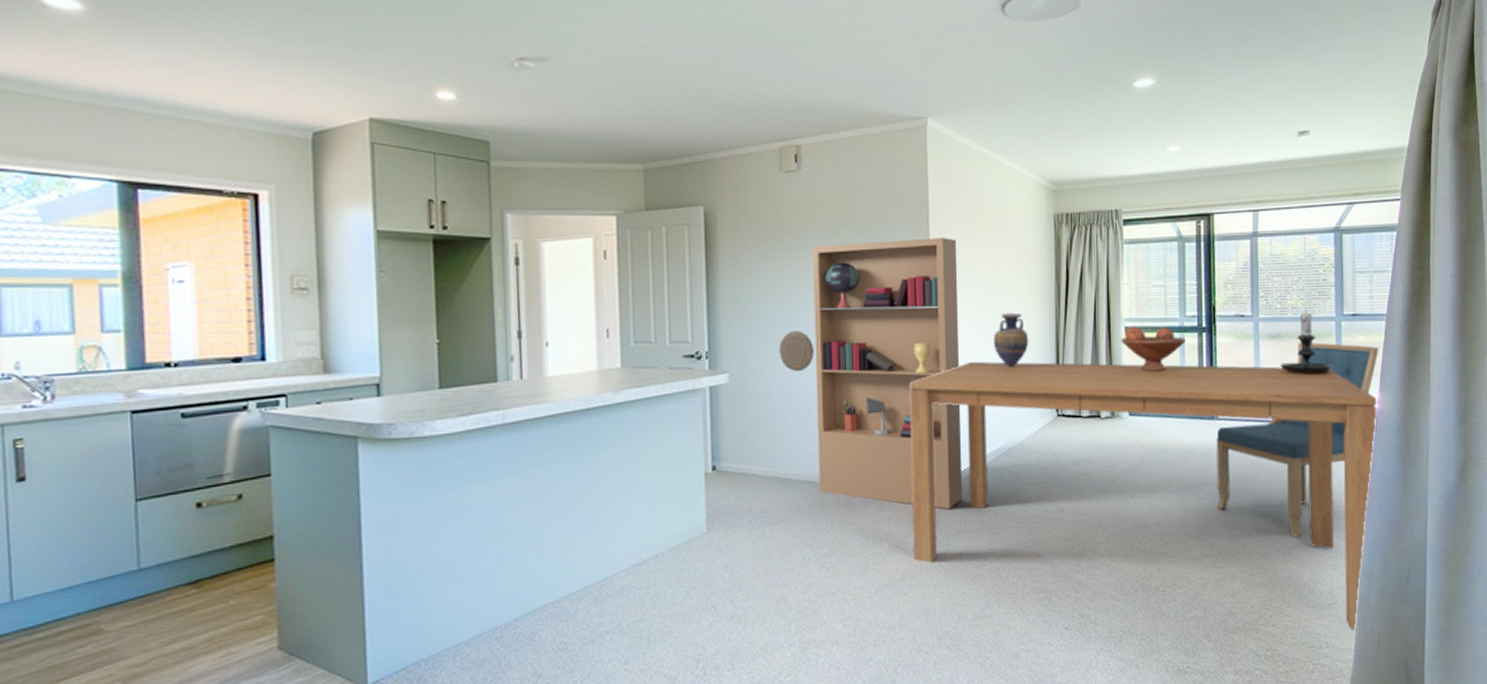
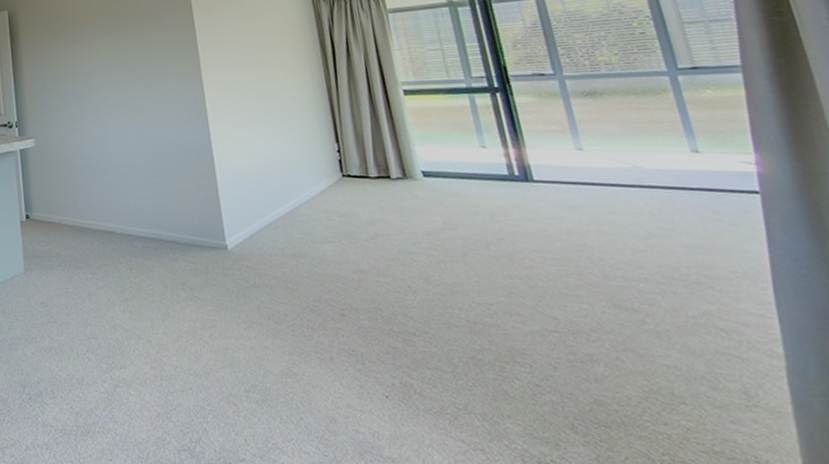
decorative plate: present [779,330,814,372] -> none [73,103,103,137]
bookcase: present [812,238,963,510] -> none [94,20,255,264]
dining table: present [909,361,1377,631] -> none [189,125,801,446]
vase: present [994,312,1029,368] -> none [265,81,302,131]
fruit bowl: present [1121,326,1186,372] -> none [401,89,477,133]
chair: present [1216,342,1379,537] -> none [536,99,742,318]
candle holder: present [1281,309,1333,375] -> none [604,64,679,134]

